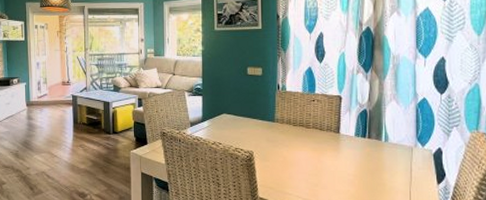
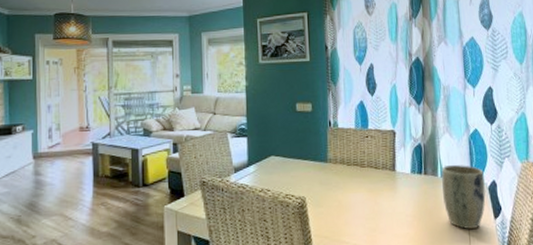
plant pot: none [385,130,430,192] -> present [441,164,486,230]

